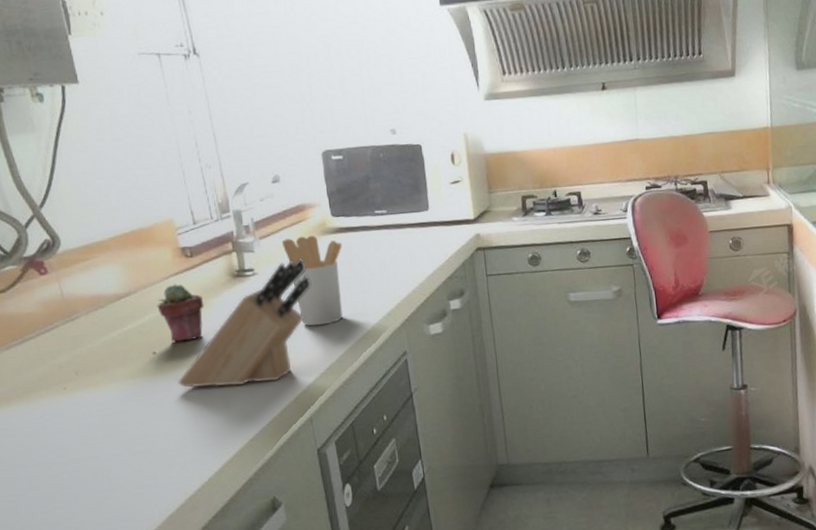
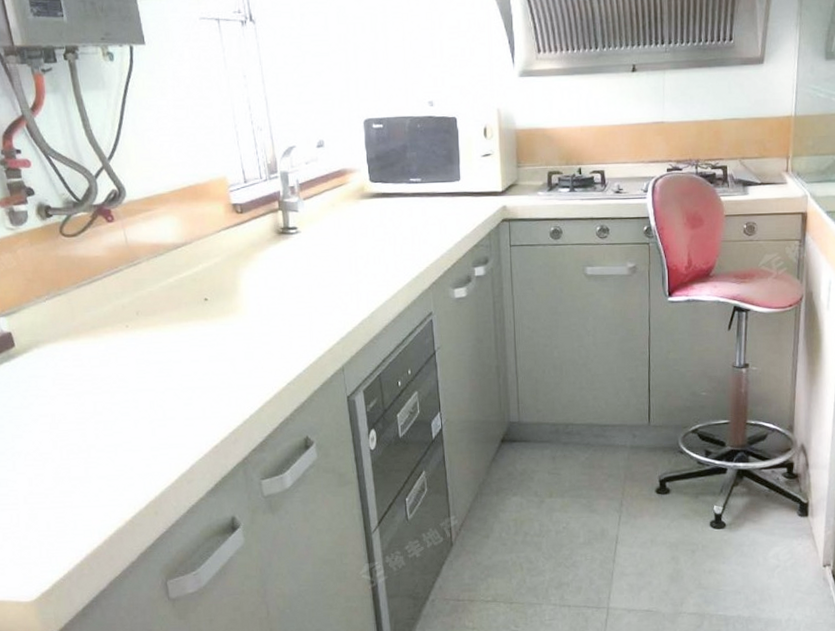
potted succulent: present [157,284,205,342] -> none [209,237,252,291]
knife block: present [178,258,312,388] -> none [226,220,349,334]
utensil holder: present [281,235,343,326] -> none [323,199,378,284]

